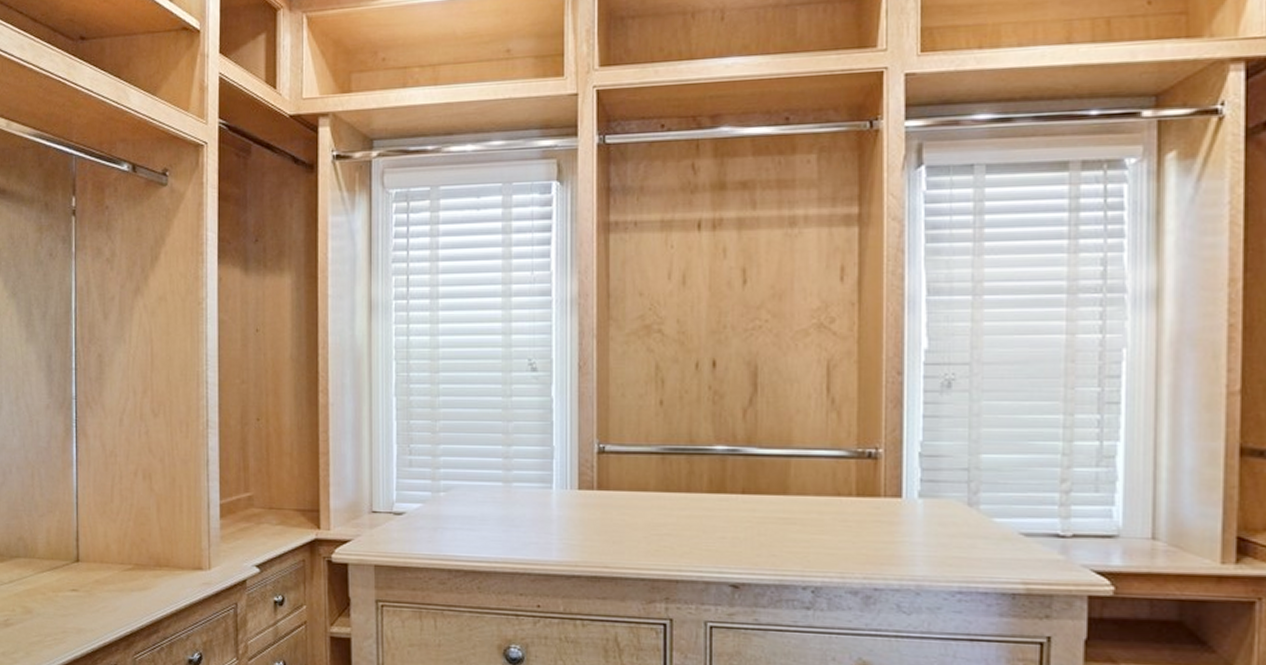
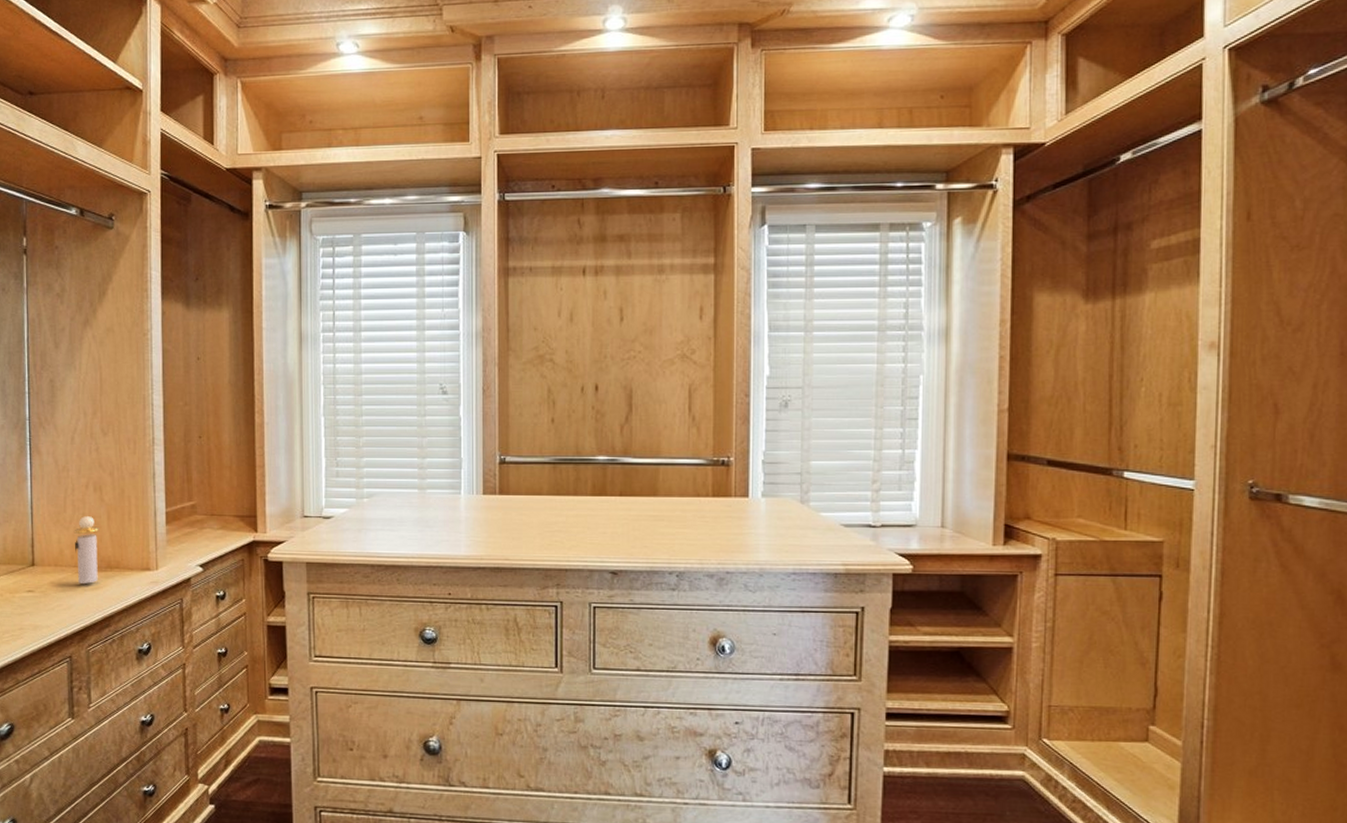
perfume bottle: none [122,507,148,583] -> present [75,516,99,584]

